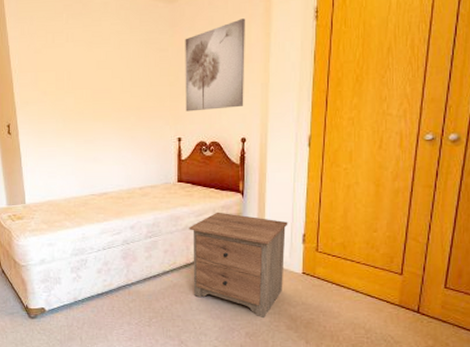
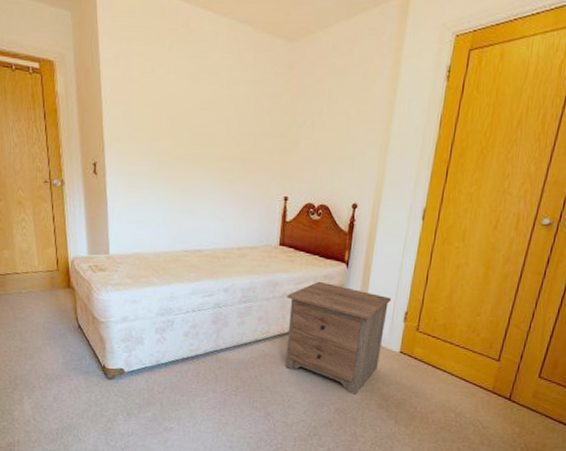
wall art: present [185,18,245,112] -> none [295,69,371,170]

